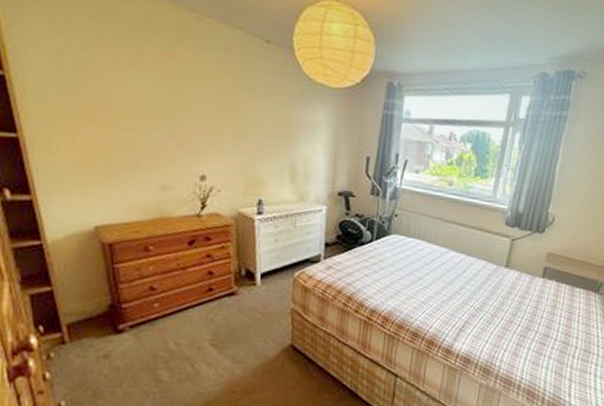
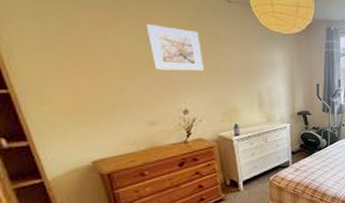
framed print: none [168,65,230,128] -> present [146,24,204,71]

